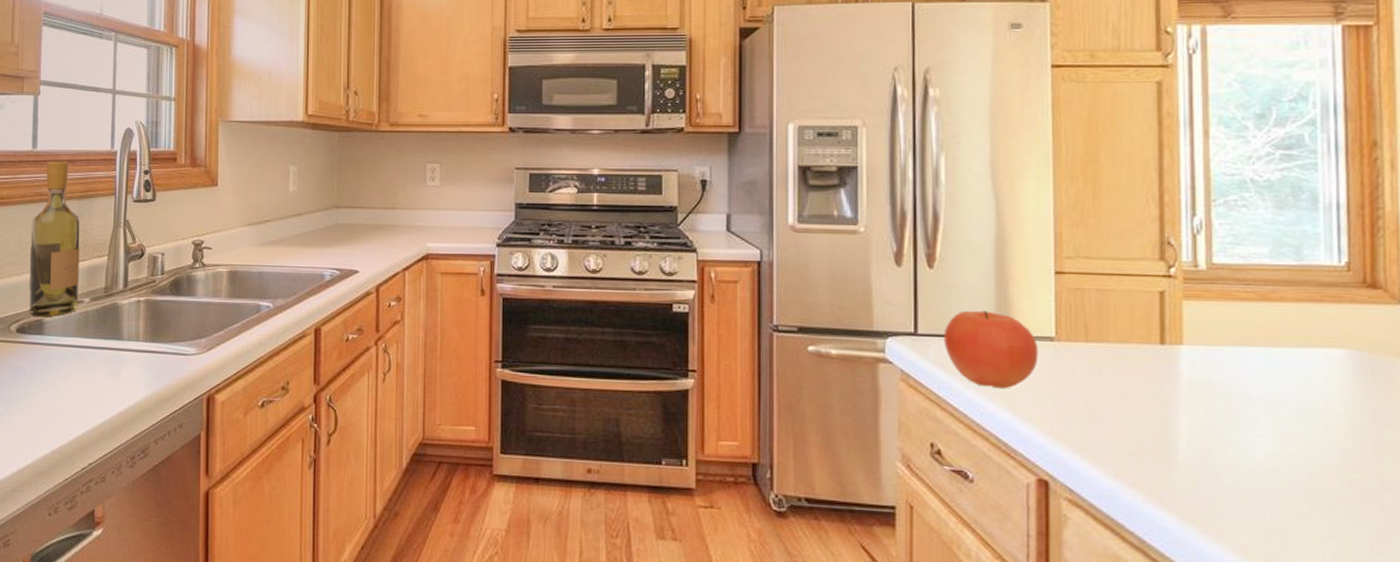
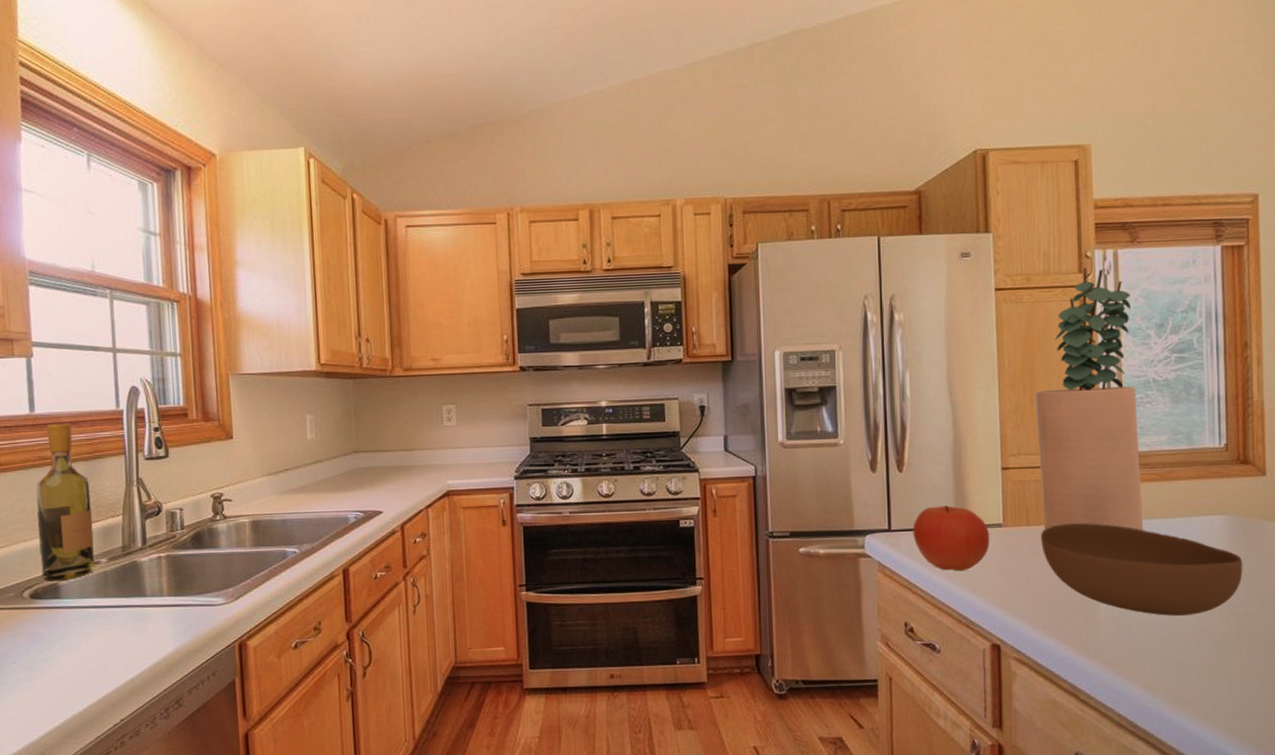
vase: none [1098,44,1237,360] -> present [1035,267,1144,531]
bowl: none [1103,343,1371,469] -> present [1041,523,1243,616]

